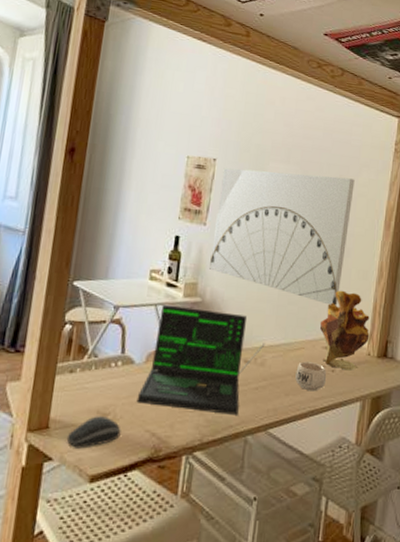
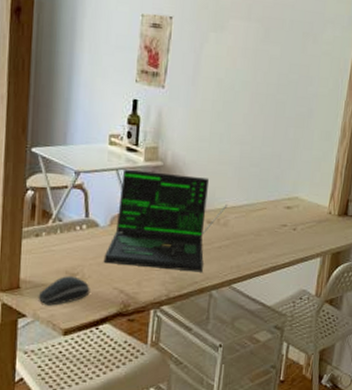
wall art: present [210,168,355,306] -> none [170,26,319,167]
mug: present [295,361,327,392] -> none [258,221,289,249]
vase: present [319,290,370,371] -> none [281,151,331,229]

